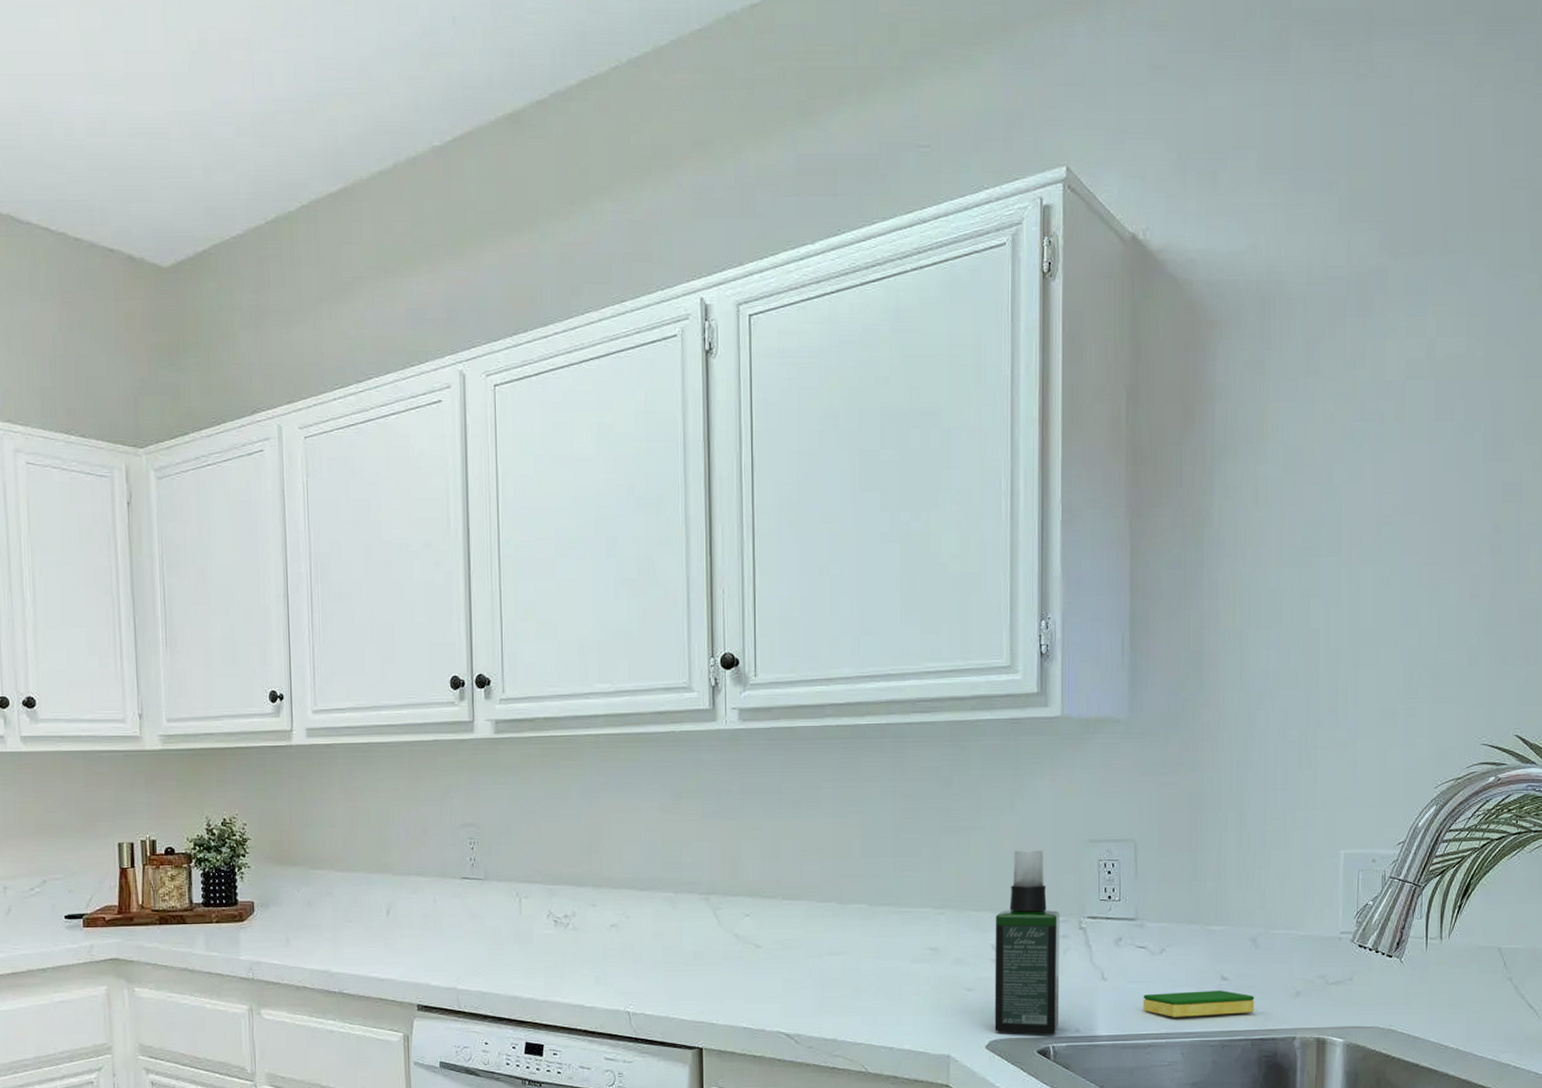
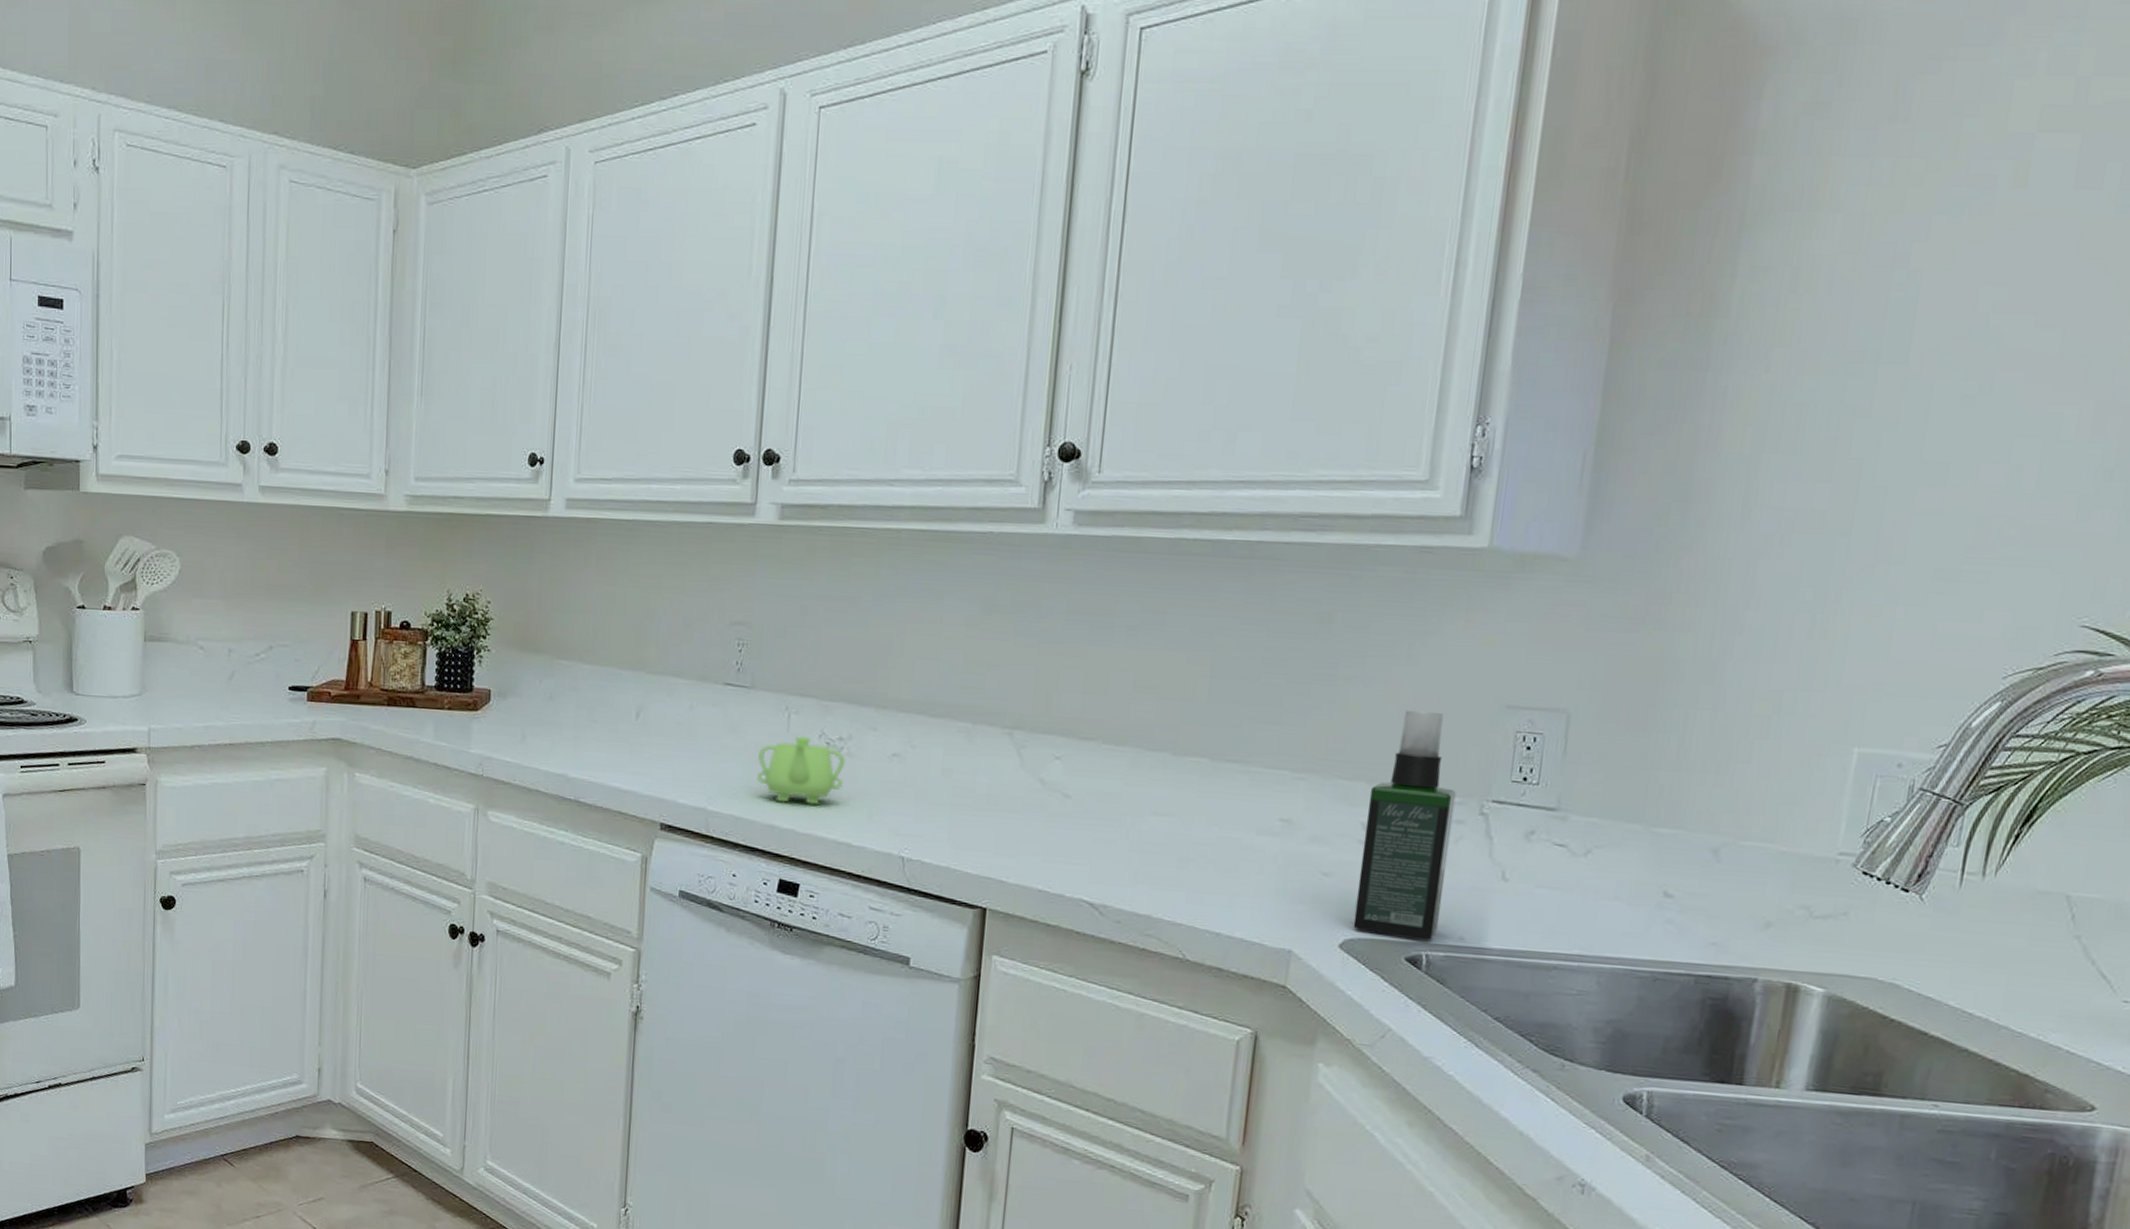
teapot: none [497,916,572,976] -> present [757,735,846,805]
dish sponge: present [1143,990,1255,1017] -> none [1551,904,1707,943]

